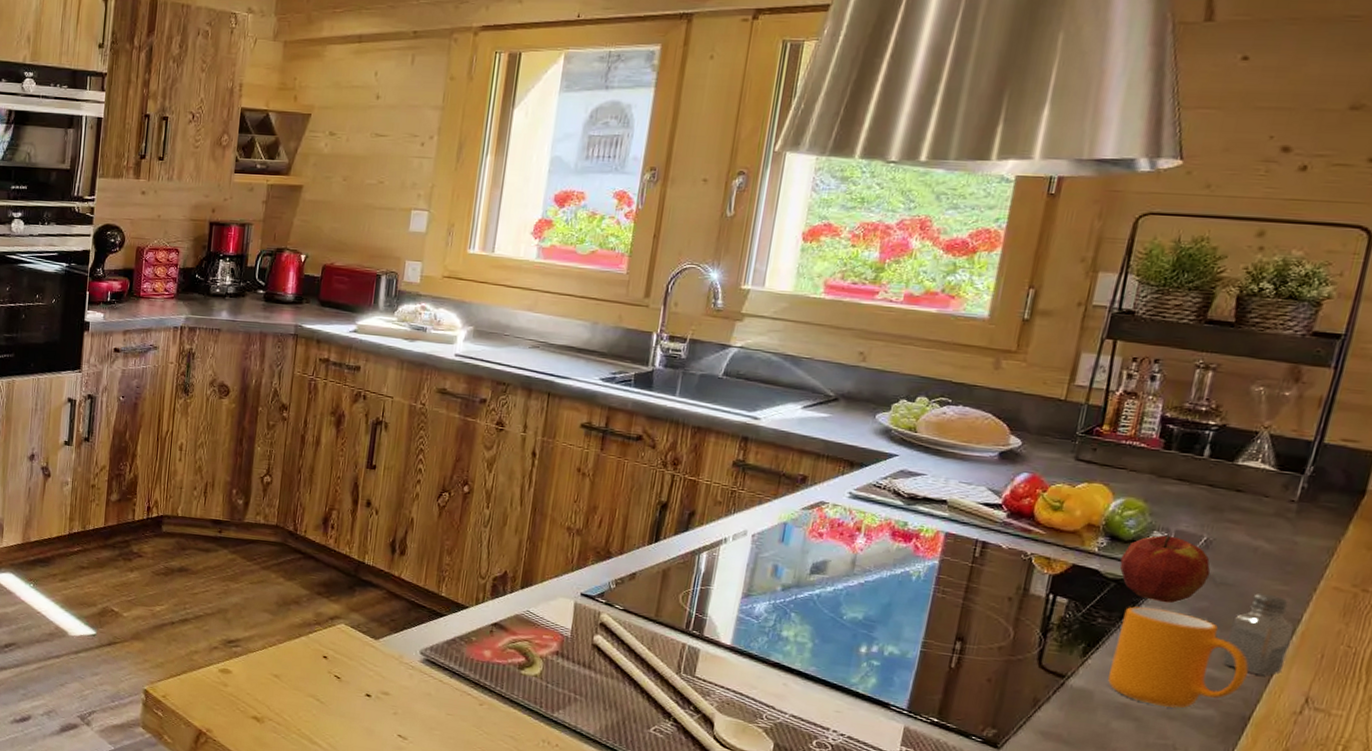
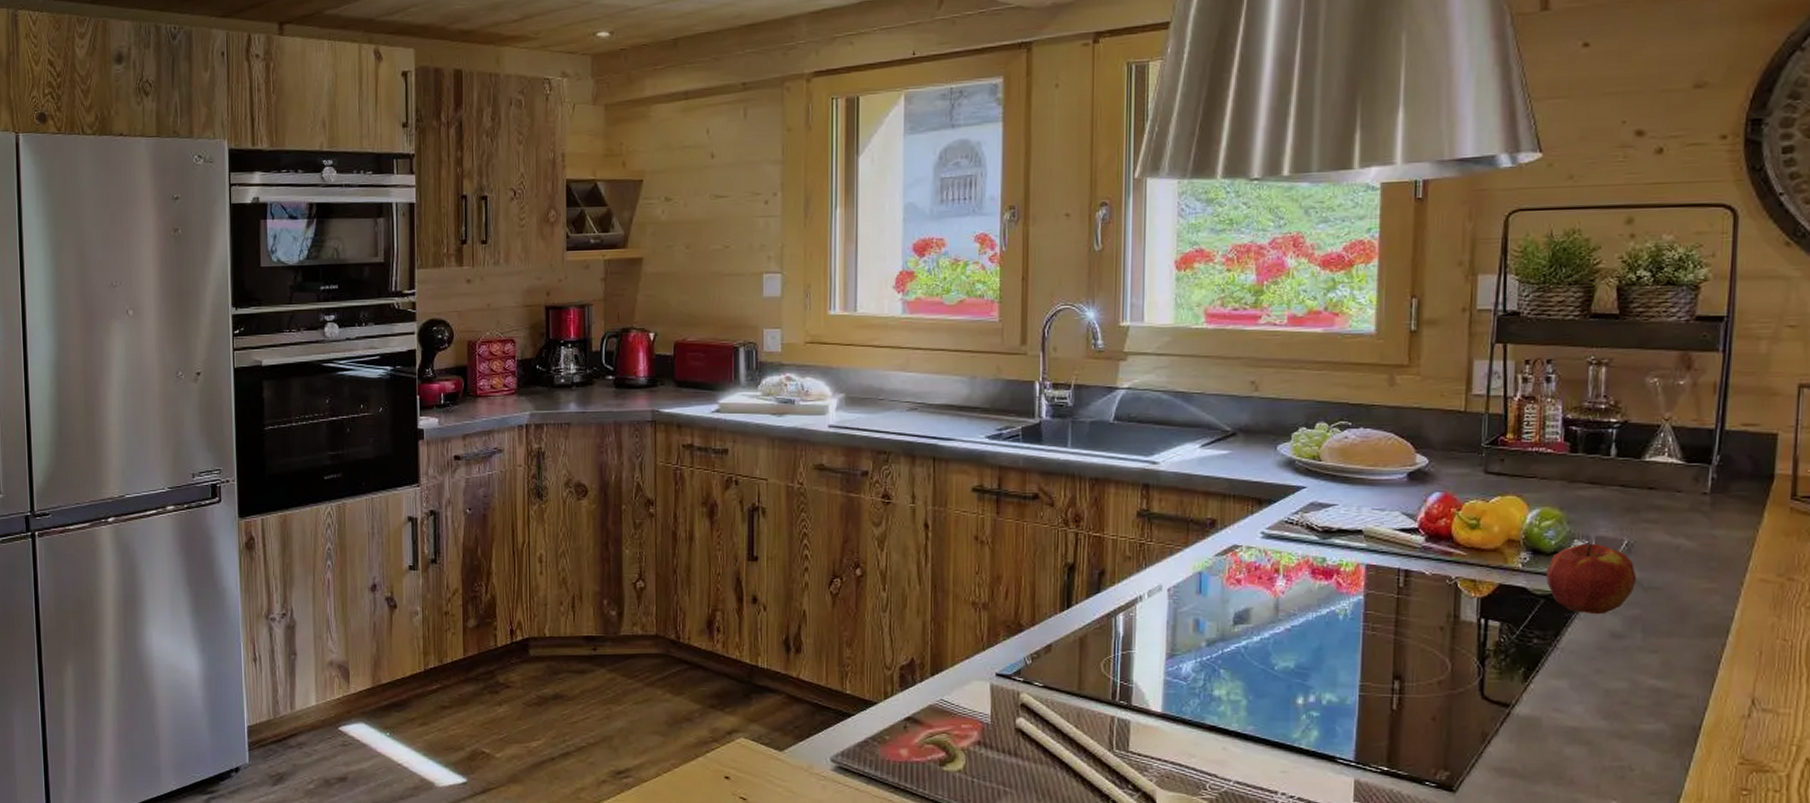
mug: present [1108,606,1249,708] -> none [1553,622,1690,726]
saltshaker: present [1221,593,1294,676] -> none [1663,593,1728,681]

